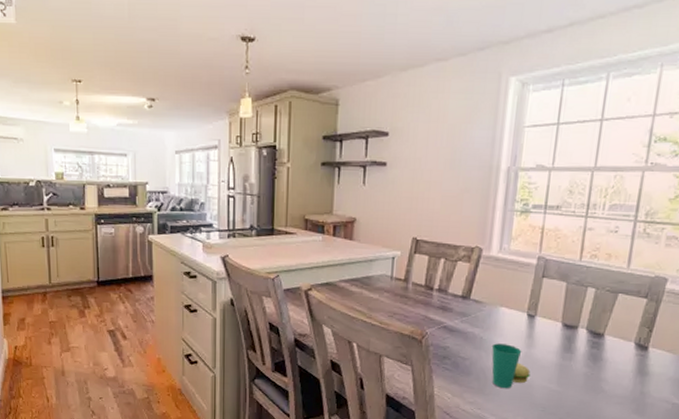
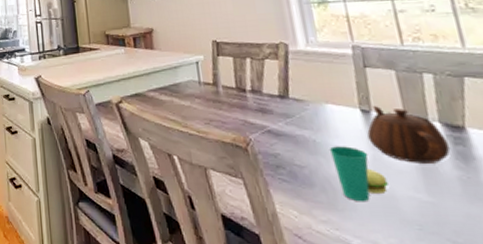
teapot: none [526,312,588,362] -> present [367,106,451,163]

